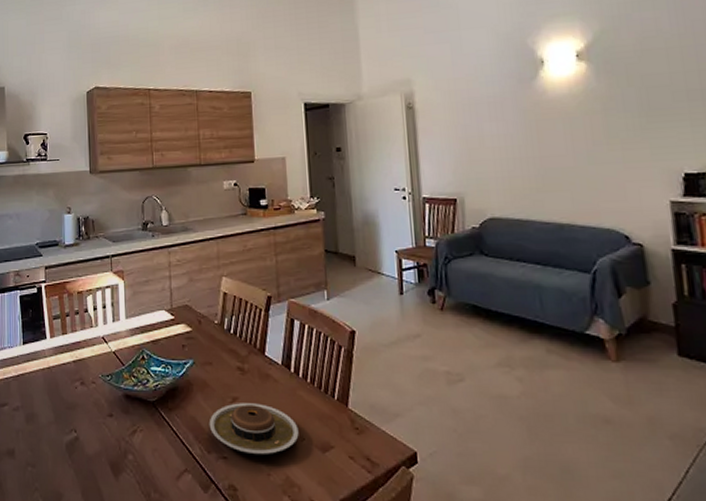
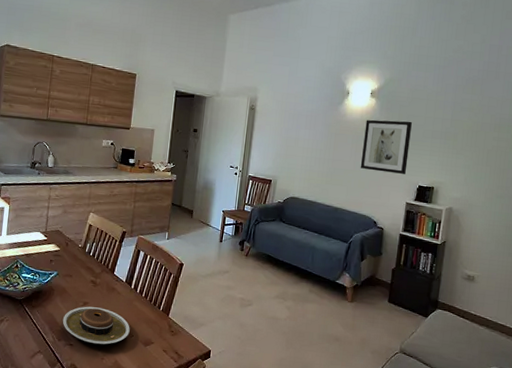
wall art: none [578,83,660,163] -> present [360,119,412,174]

